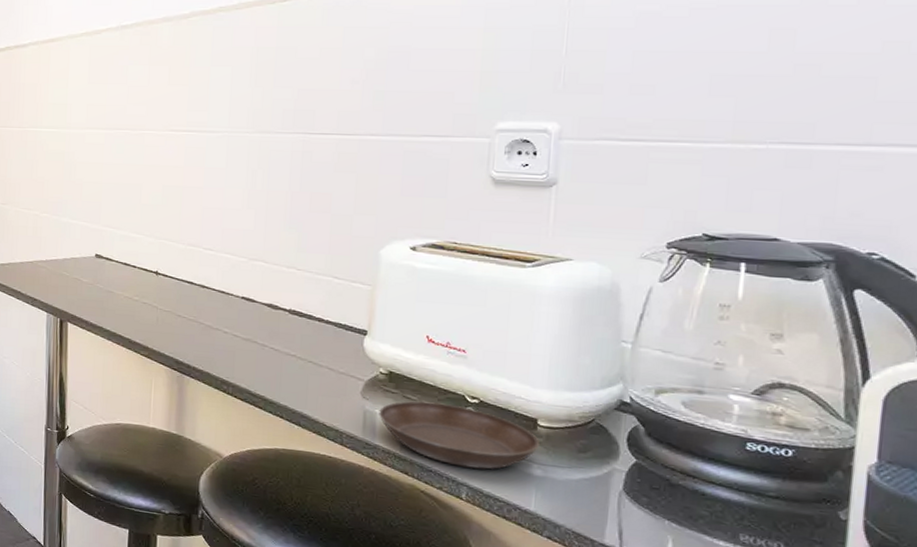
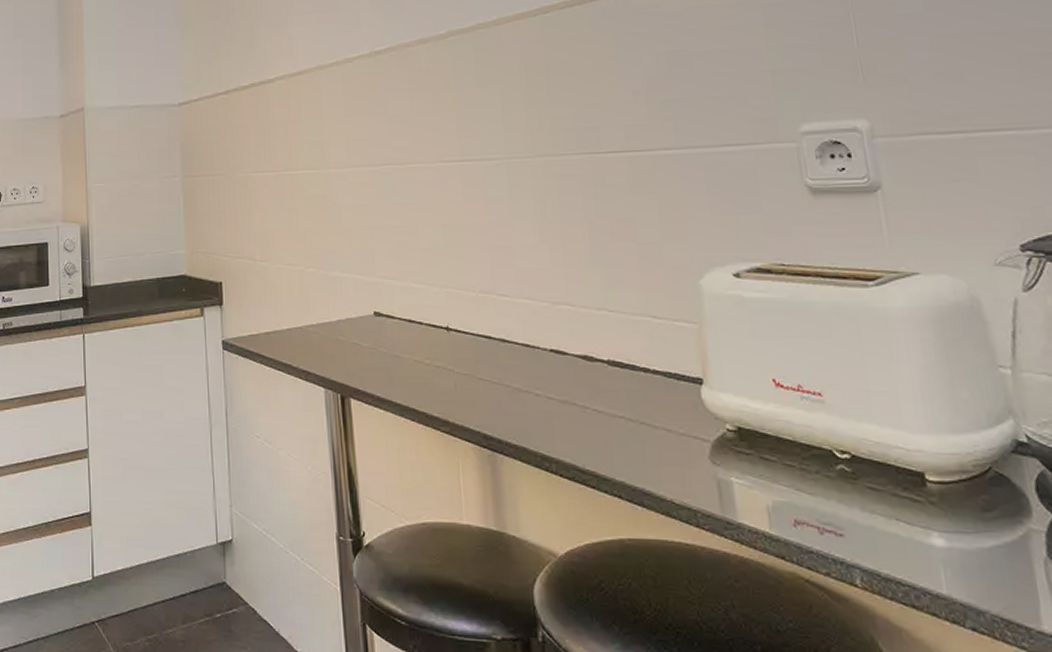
saucer: present [379,401,539,470] -> none [735,462,934,544]

